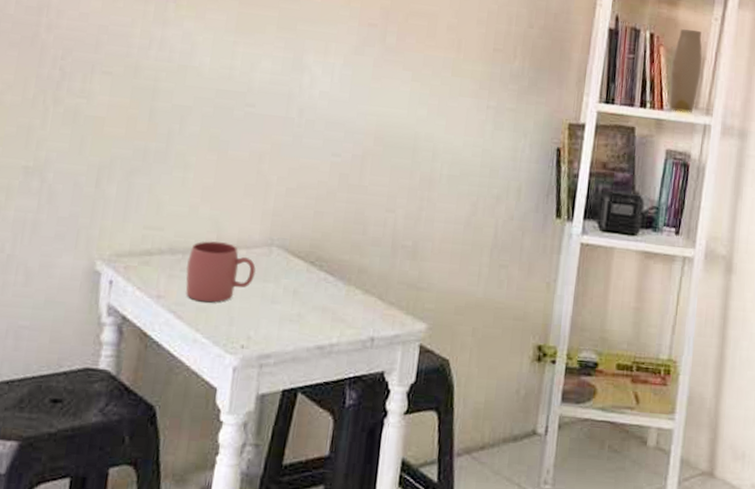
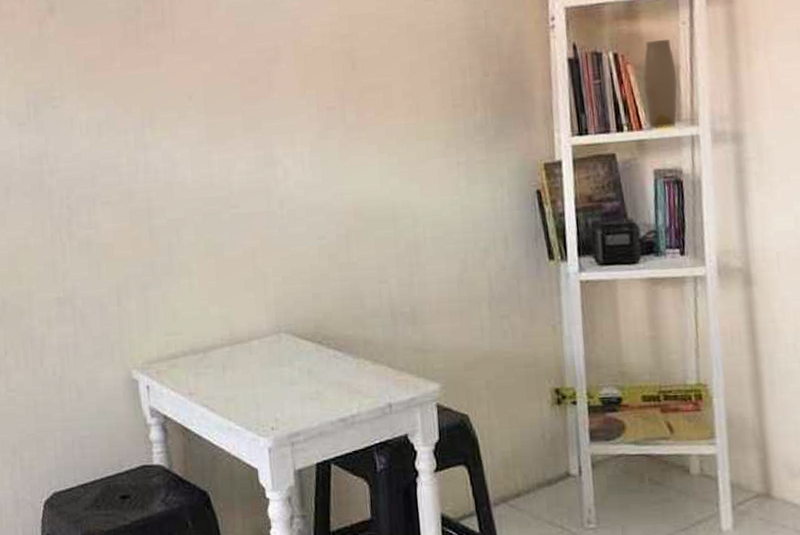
mug: present [185,241,256,303] -> none [209,336,270,393]

